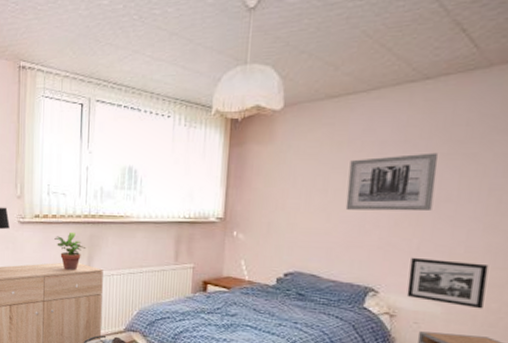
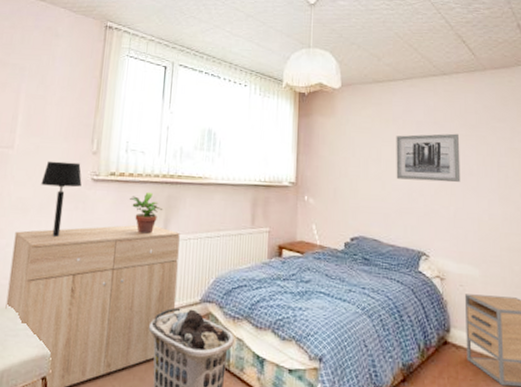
picture frame: present [406,257,489,309] -> none [451,223,509,271]

